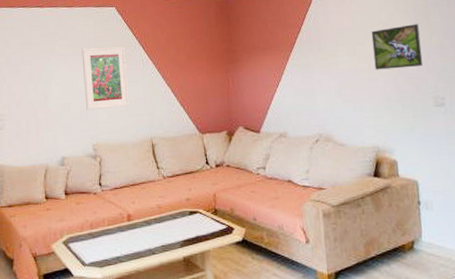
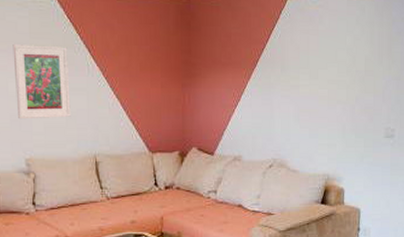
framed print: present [371,24,423,70] -> none [335,52,381,97]

